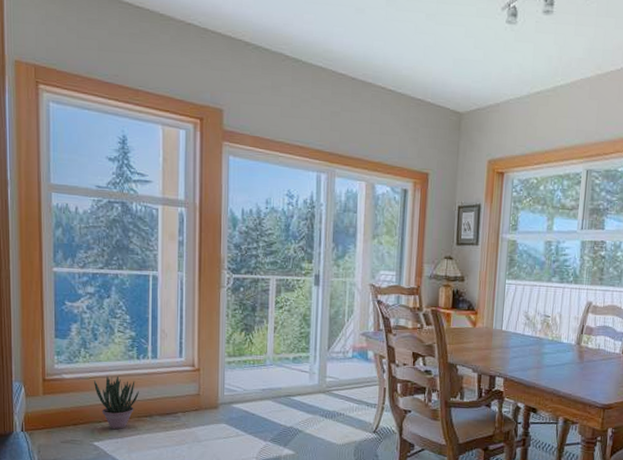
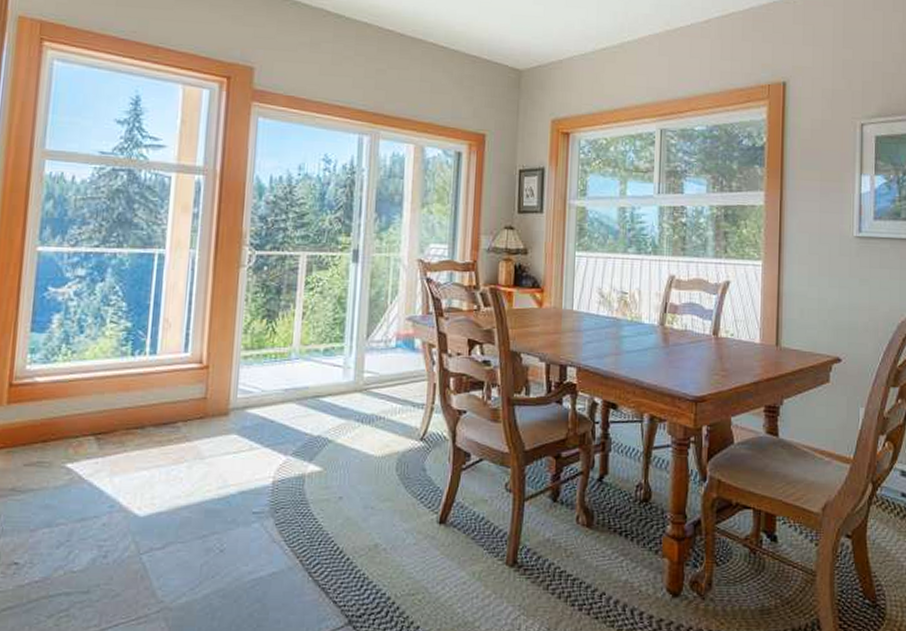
potted plant: present [93,376,139,430] -> none [73,378,130,447]

